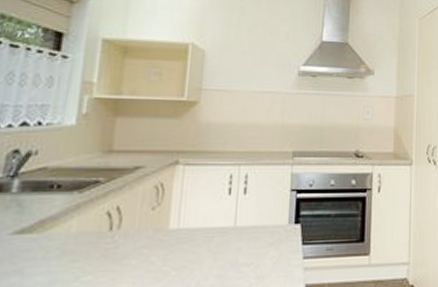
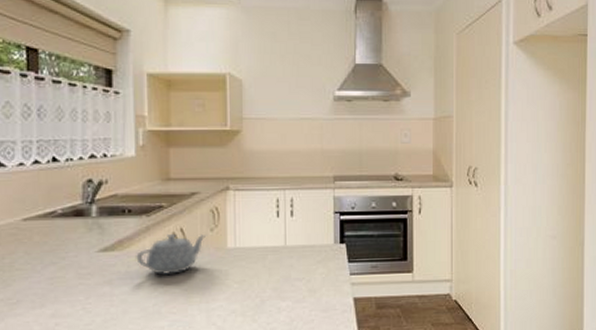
teapot: none [58,212,147,261] -> present [136,233,207,275]

